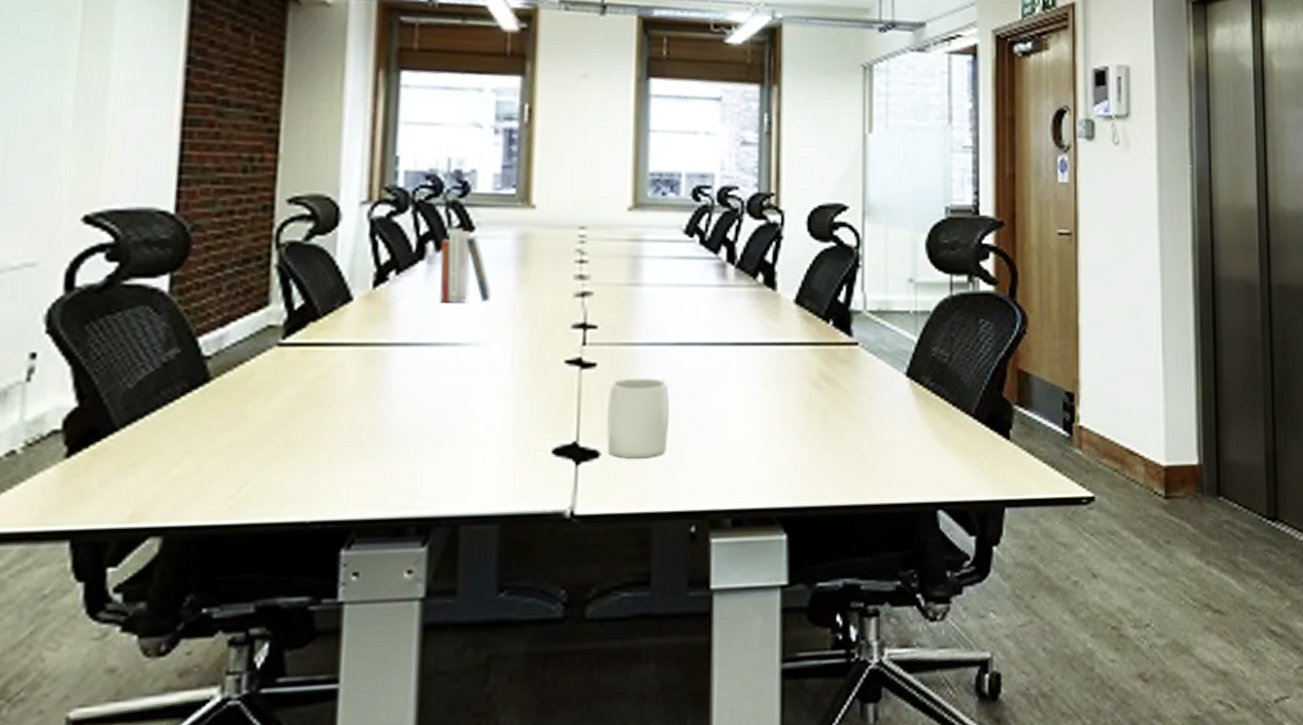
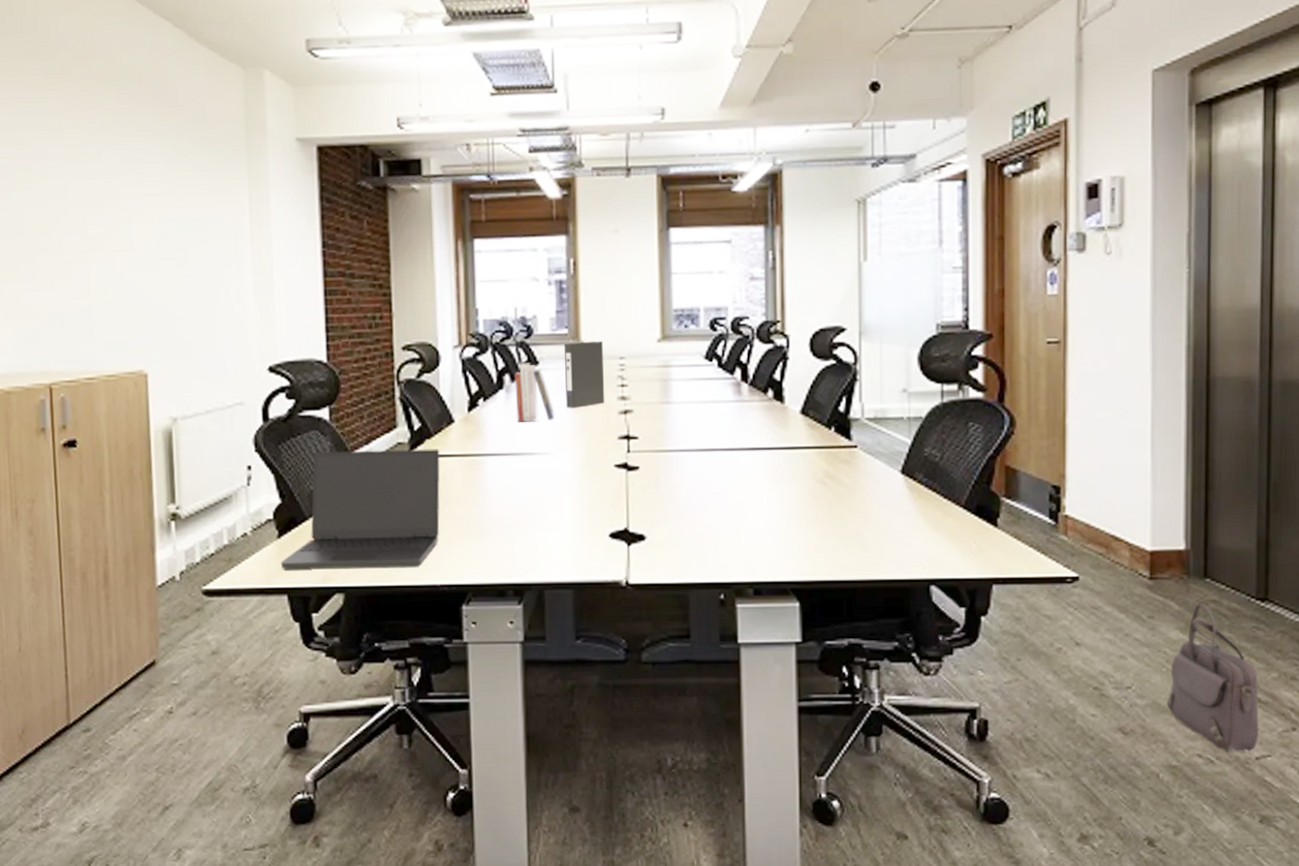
laptop: none [64,335,328,503] -> present [280,449,440,569]
binder: none [507,205,560,289] -> present [564,341,605,409]
mug: present [607,378,670,459] -> none [650,478,700,541]
handbag: none [1185,525,1276,696] -> present [1166,604,1259,752]

